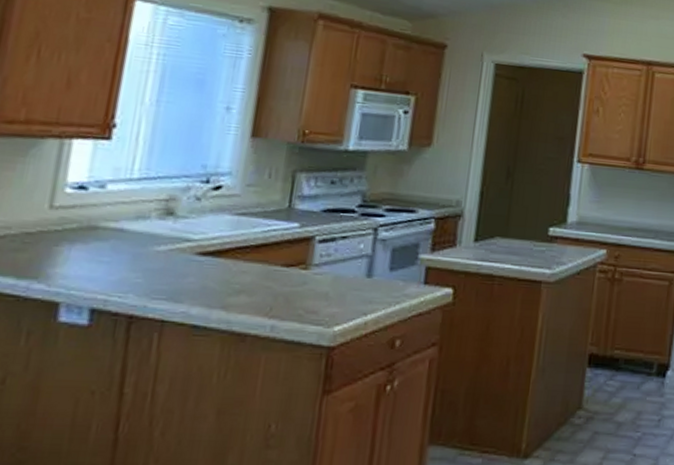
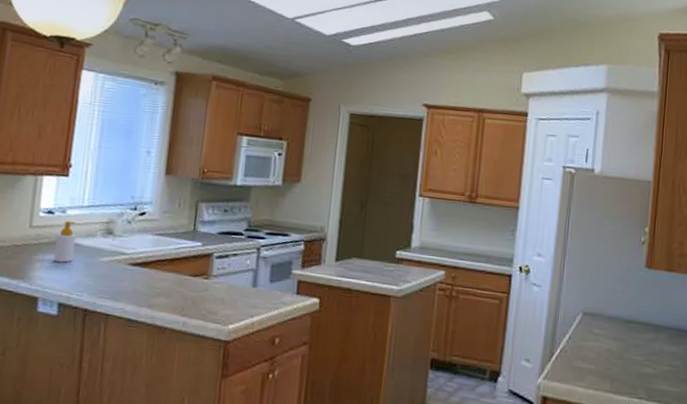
soap bottle: none [85,198,120,254] -> present [54,220,76,263]

